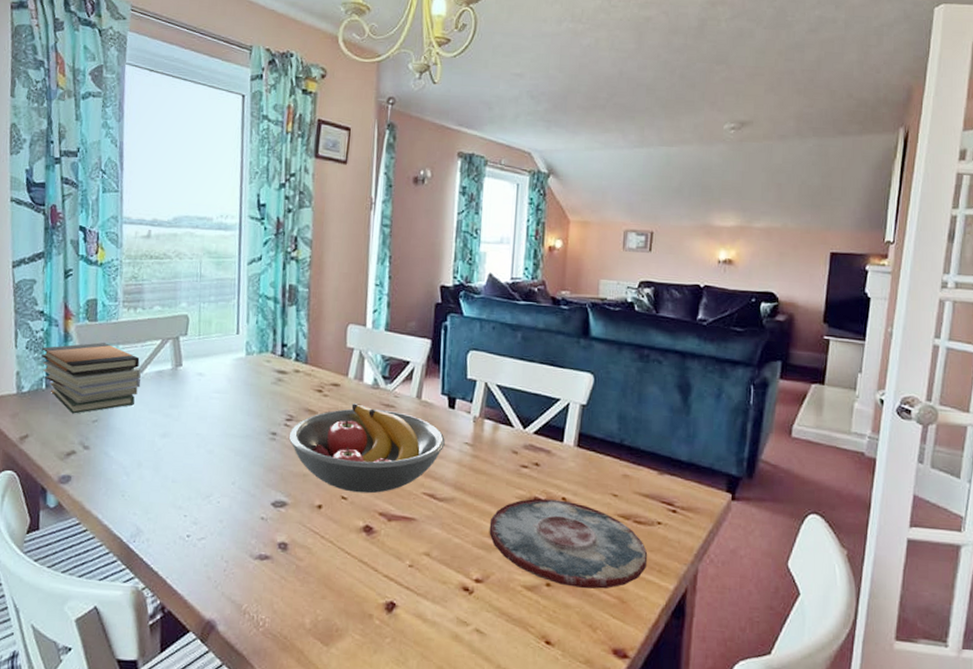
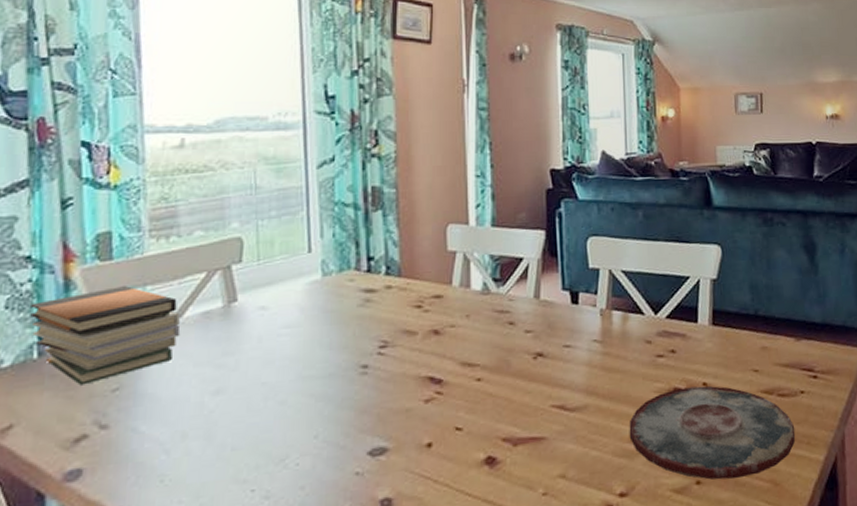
fruit bowl: present [289,403,445,494] -> none [384,315,571,421]

